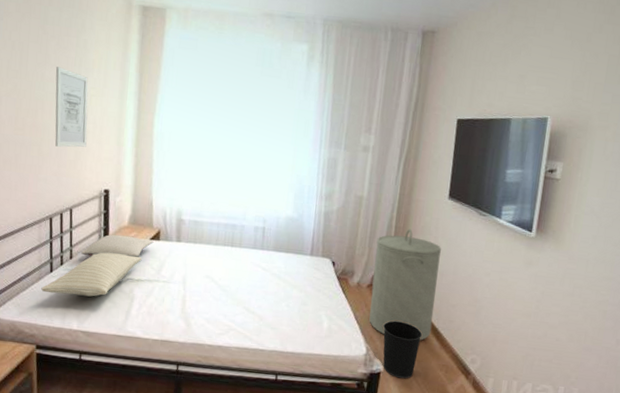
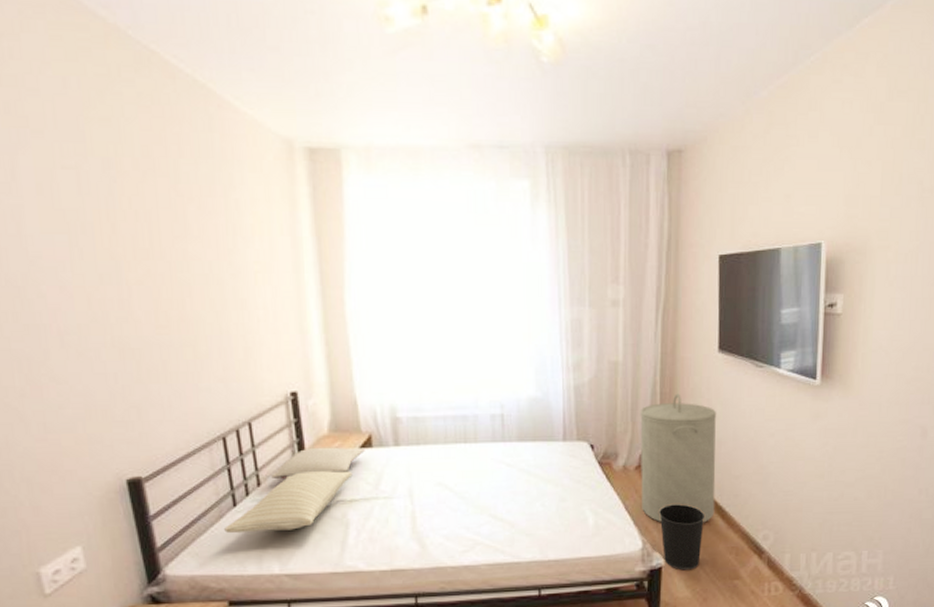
wall art: present [55,67,88,148] -> none [200,239,258,344]

